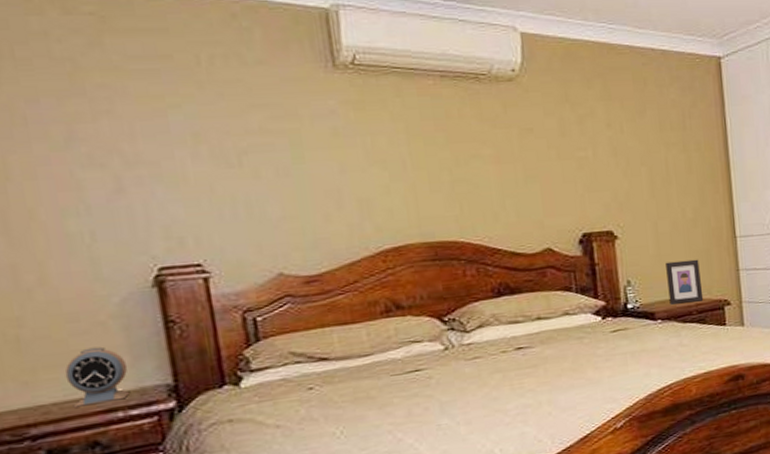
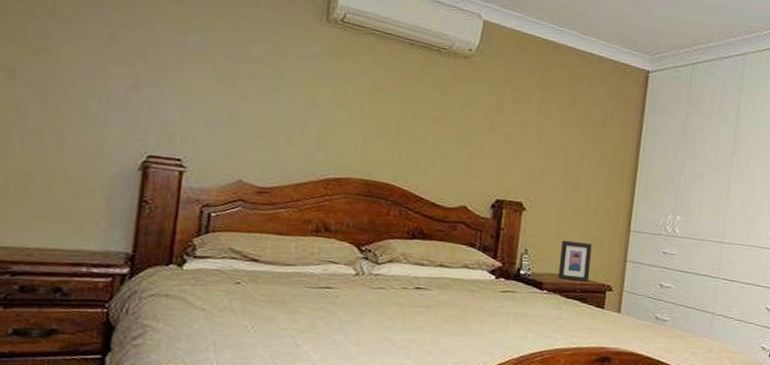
alarm clock: present [65,346,131,407] -> none [50,209,100,258]

